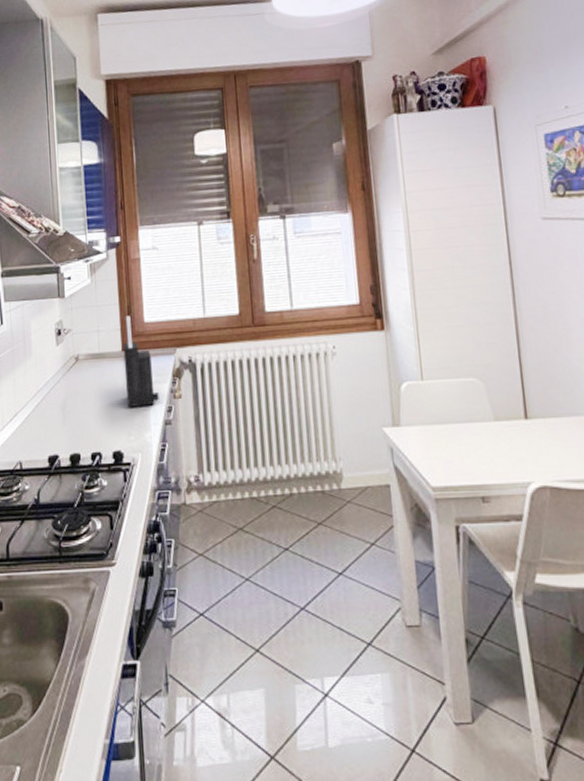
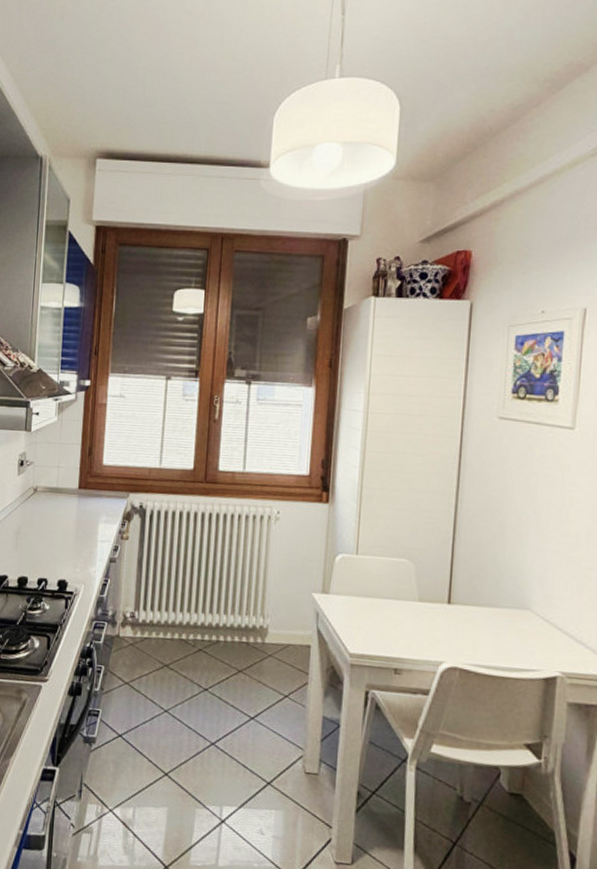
knife block: present [123,315,159,407] -> none [77,456,108,543]

